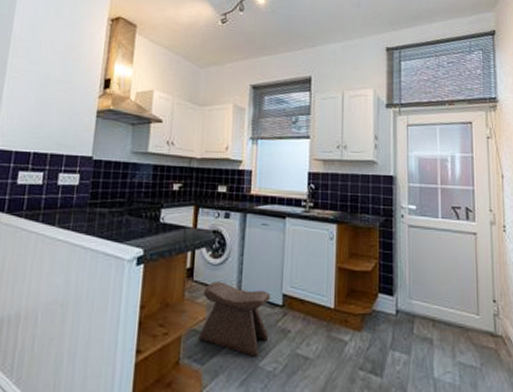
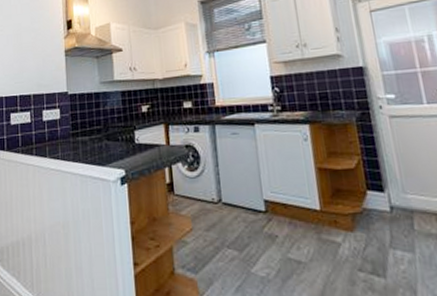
stool: present [198,281,271,357] -> none [185,193,257,263]

